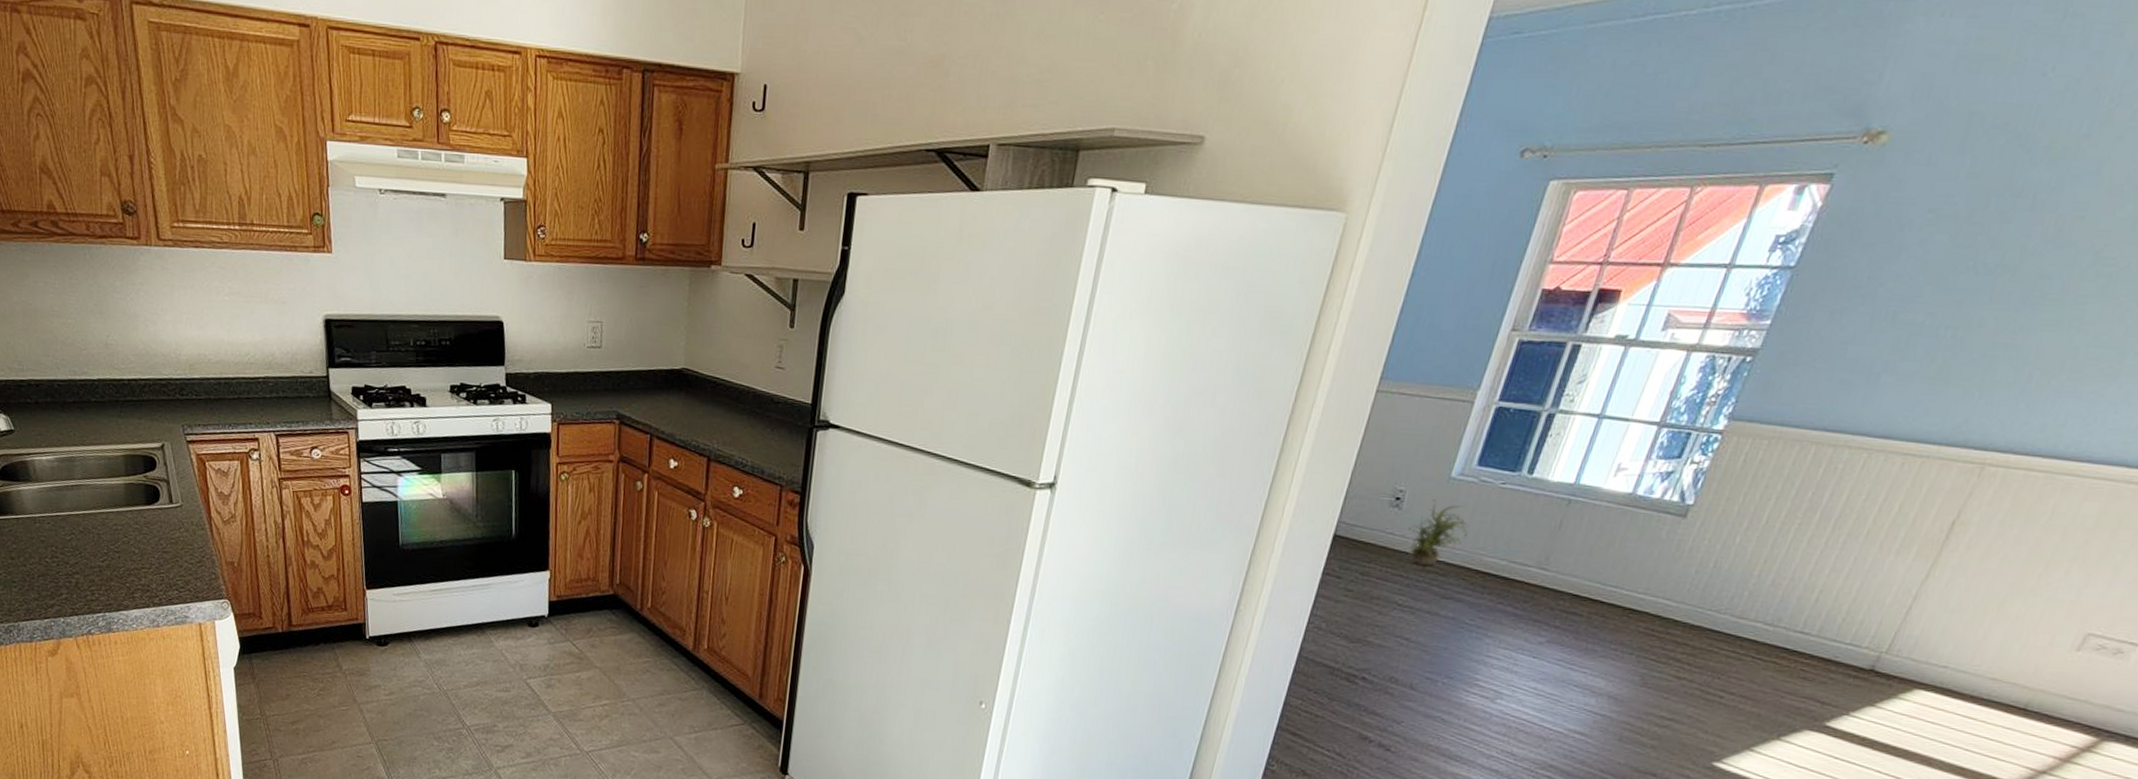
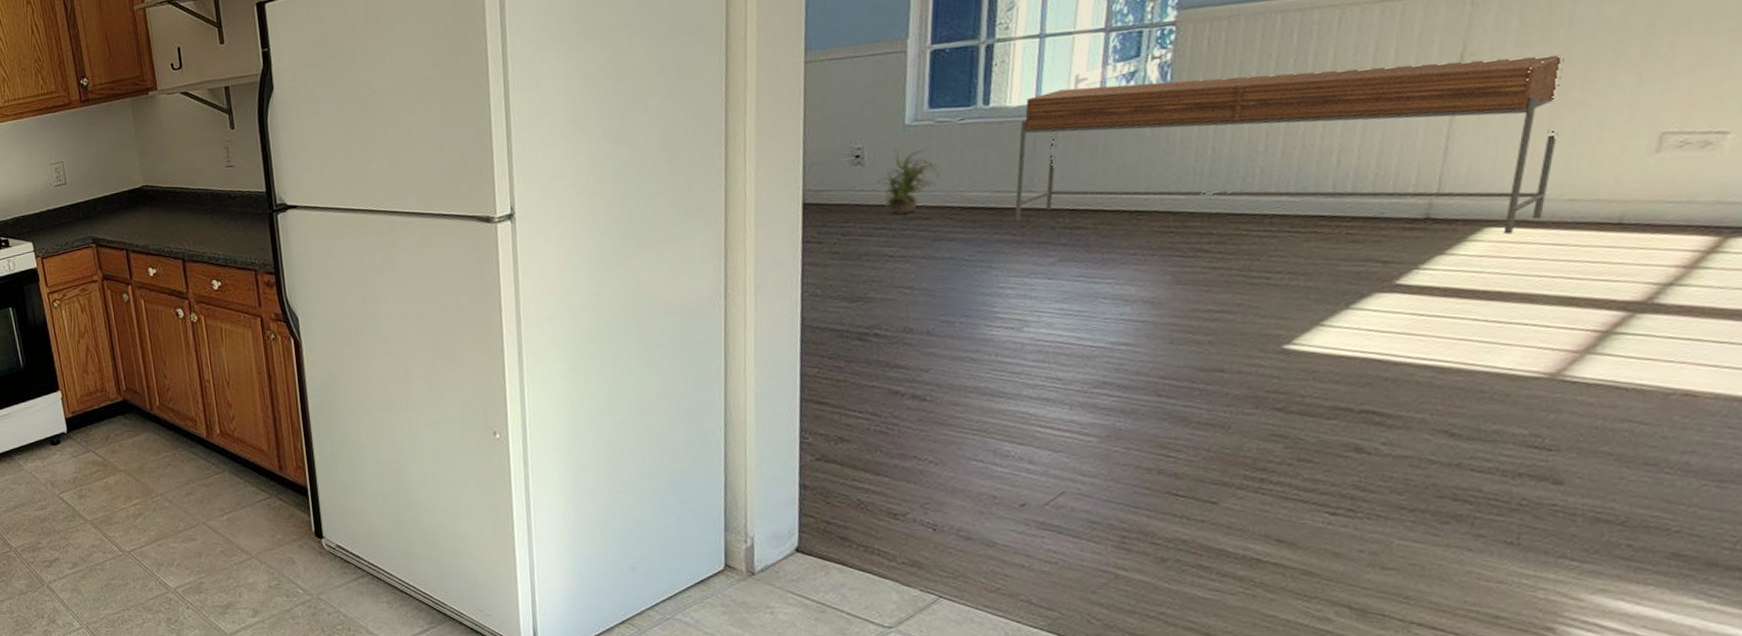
console table: none [1520,474,2035,700] -> present [1014,54,1564,235]

